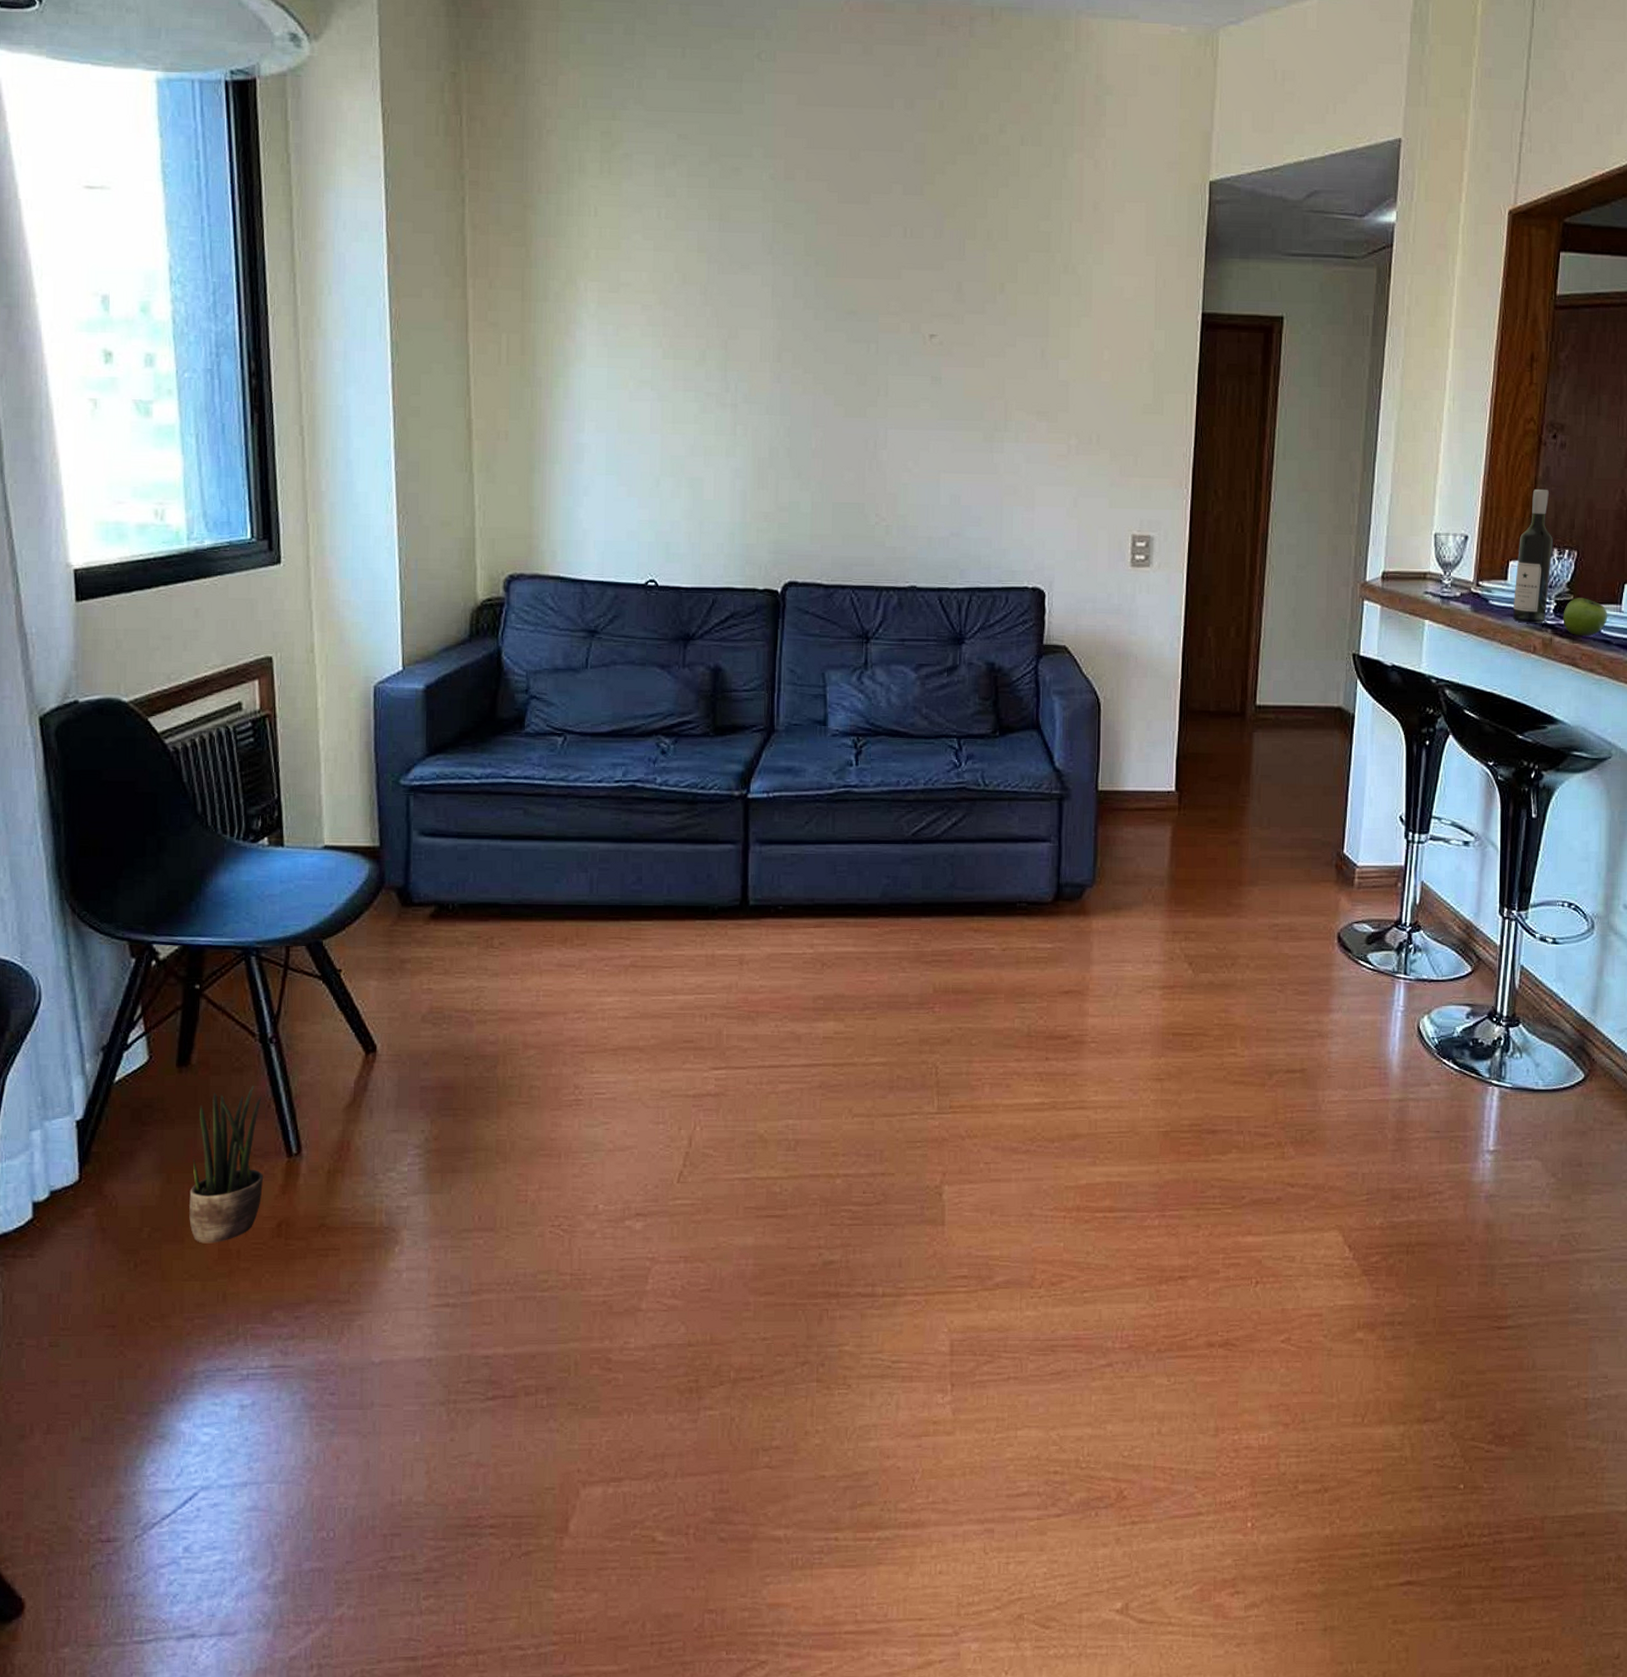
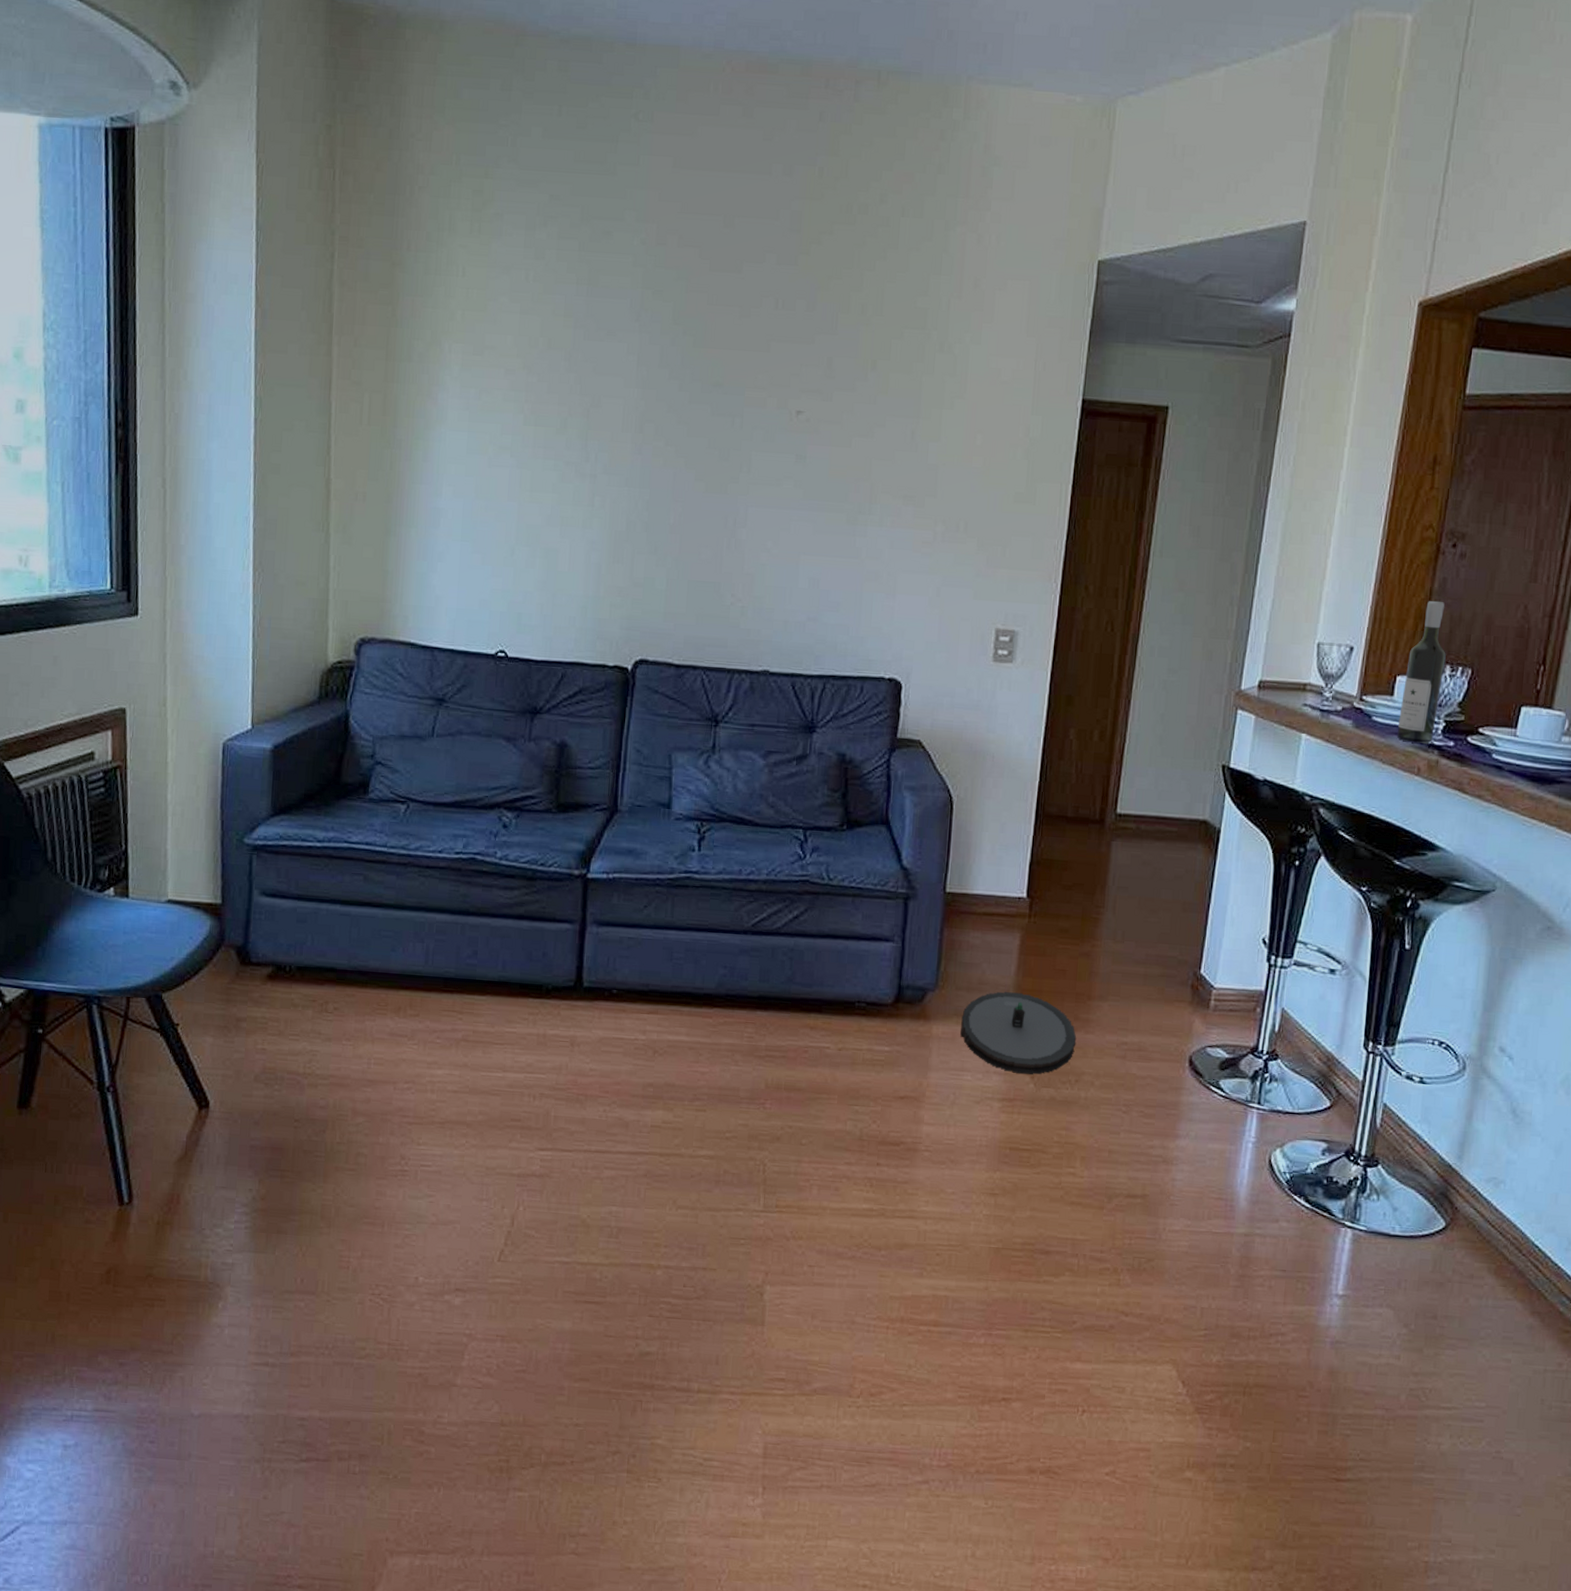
potted plant: present [189,1085,263,1244] -> none [23,1132,97,1285]
robot vacuum: none [1119,883,1231,961] -> present [960,991,1077,1074]
fruit: present [1563,598,1608,637] -> none [1451,718,1501,761]

